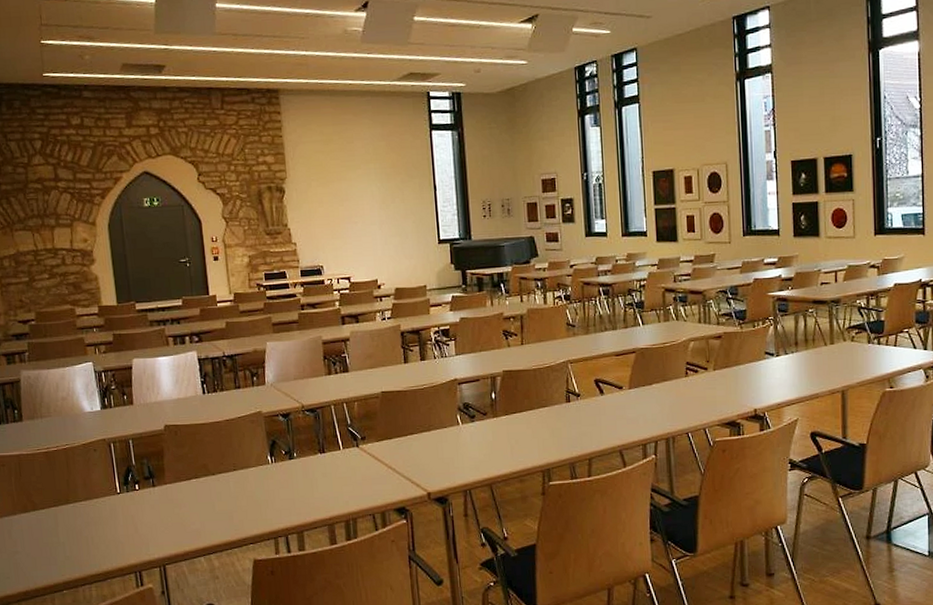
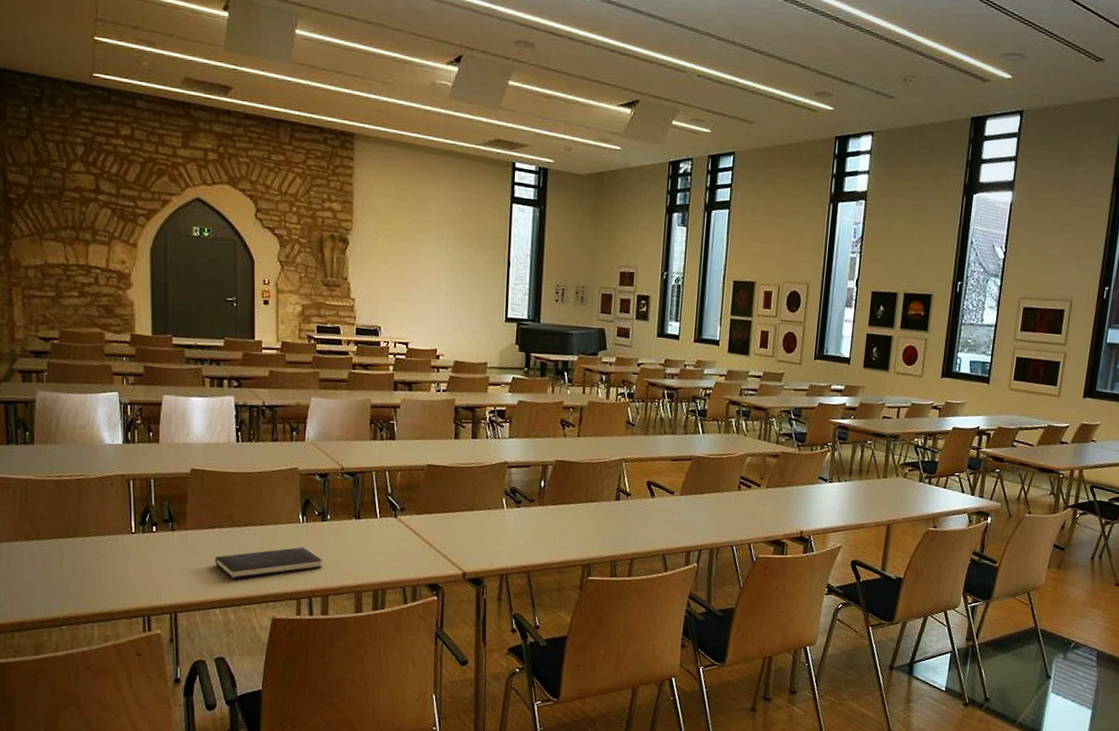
hardcover book: none [195,487,295,527] -> present [215,547,323,580]

